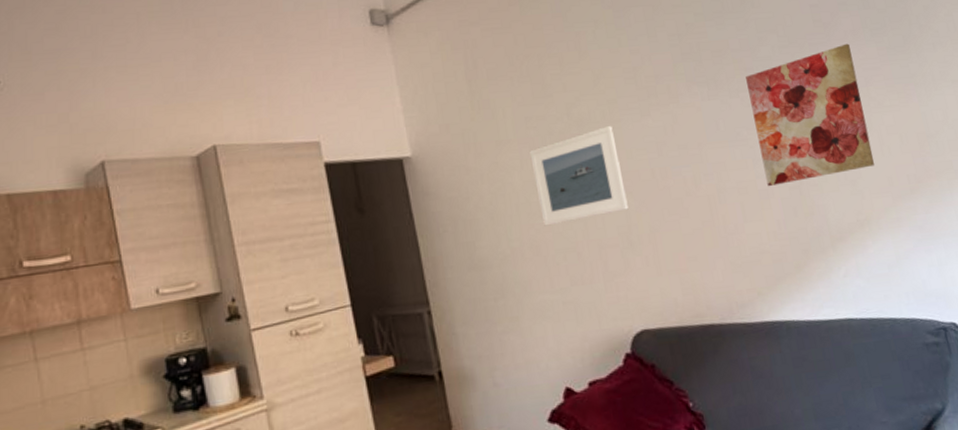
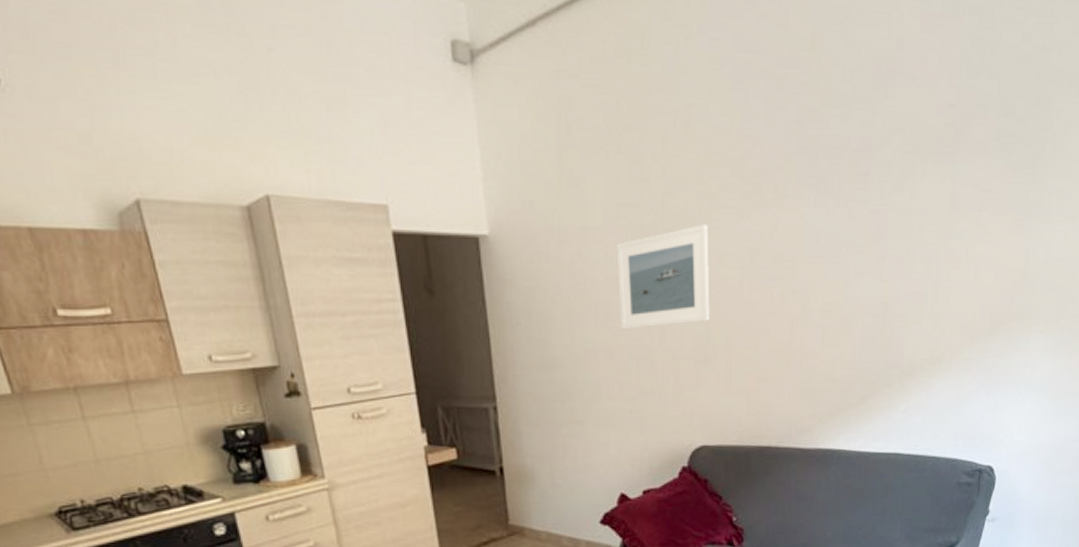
wall art: present [745,43,875,187] -> none [853,157,976,313]

